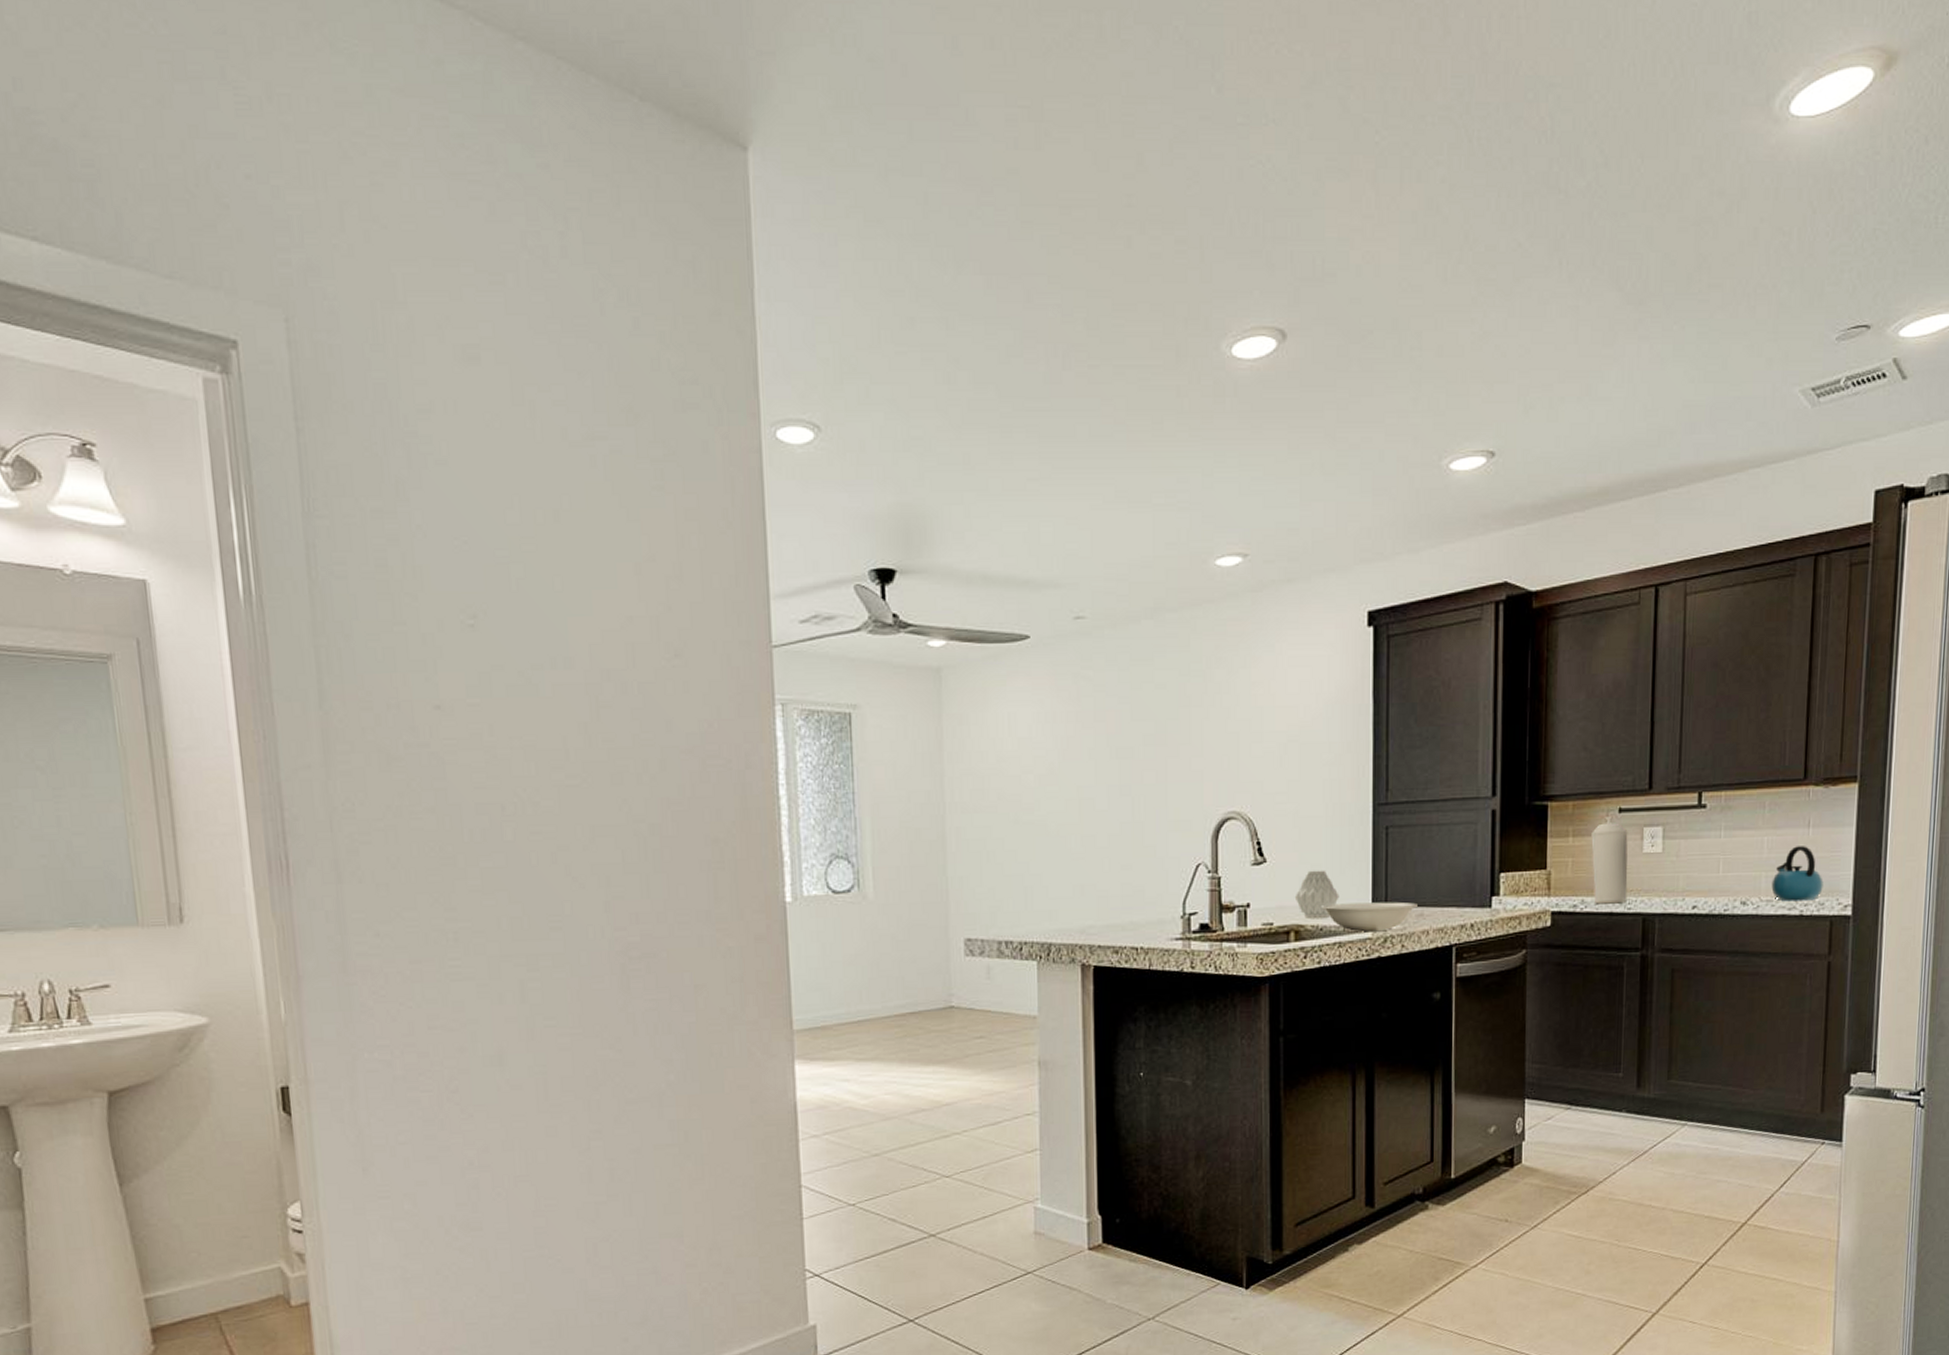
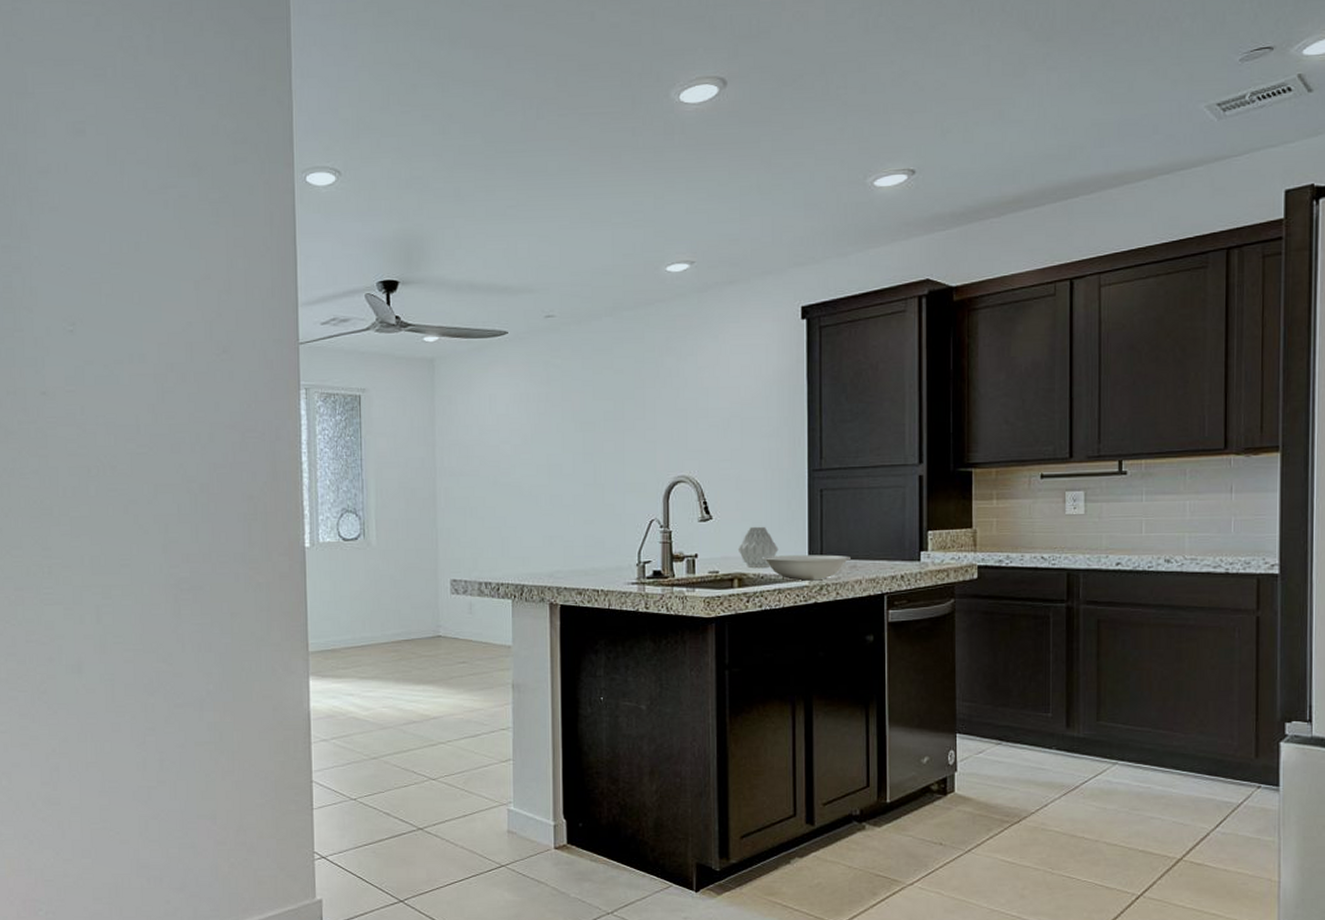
canister: present [1591,817,1628,904] -> none [1015,482,1051,560]
kettle: present [1771,846,1823,901] -> none [1195,509,1249,560]

